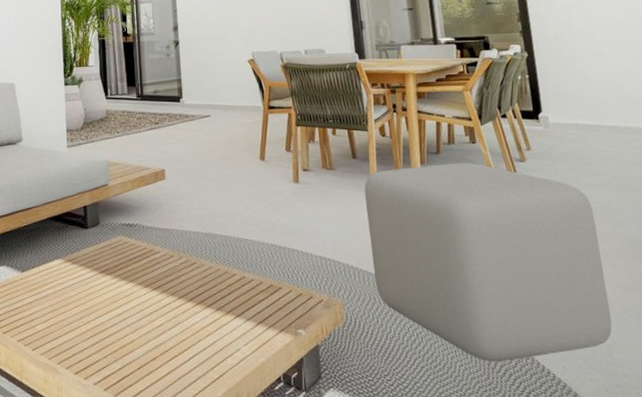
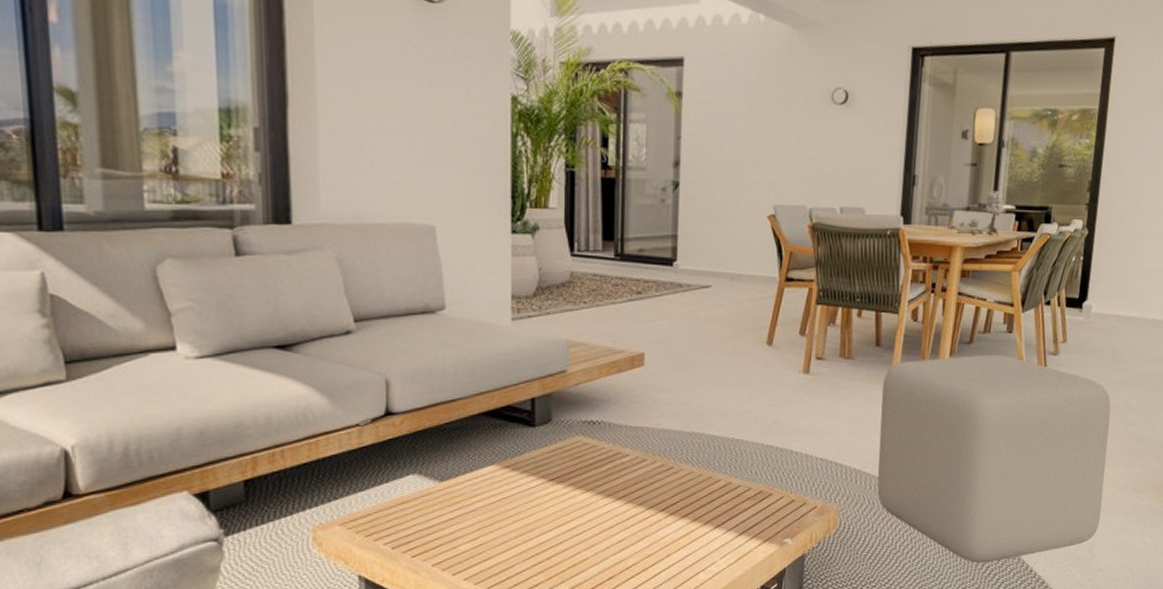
flower arrangement: none [394,26,447,63] -> present [944,189,1006,235]

